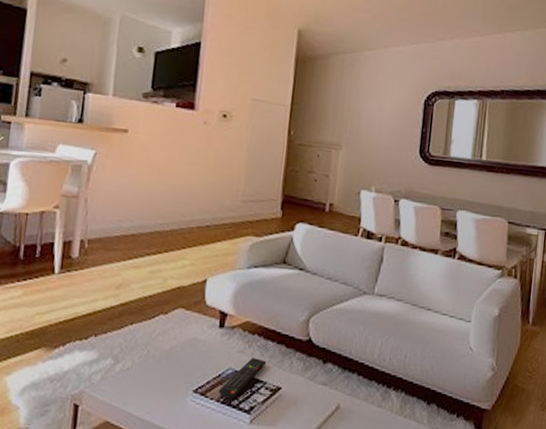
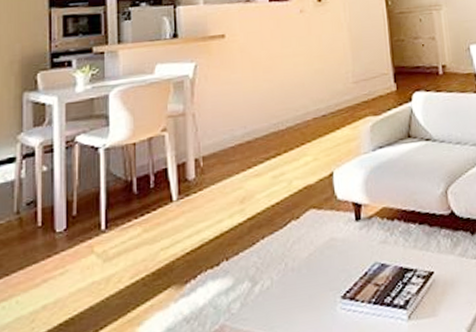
remote control: present [219,358,267,399] -> none [369,245,413,298]

